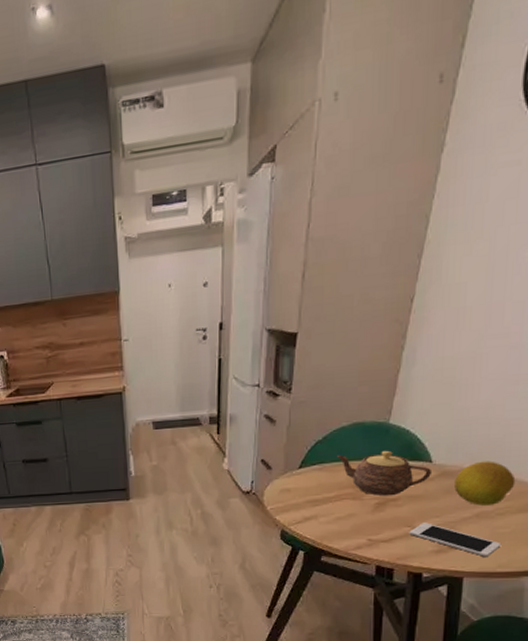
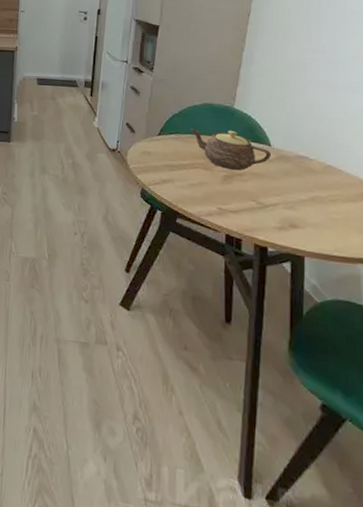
cell phone: present [409,522,502,557] -> none [254,199,336,239]
fruit: present [454,461,516,506] -> none [291,151,343,192]

